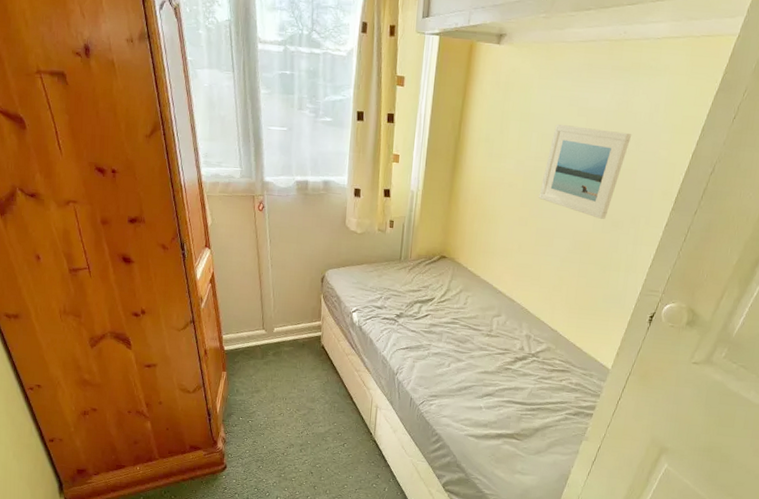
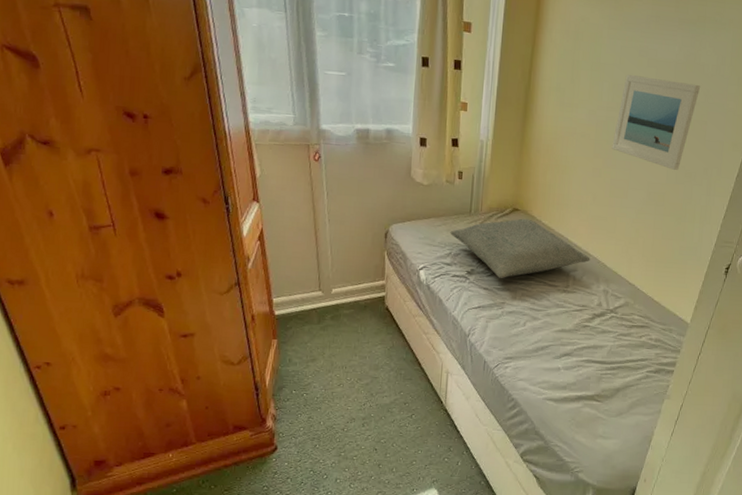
pillow: none [381,265,514,322] -> present [450,218,590,278]

